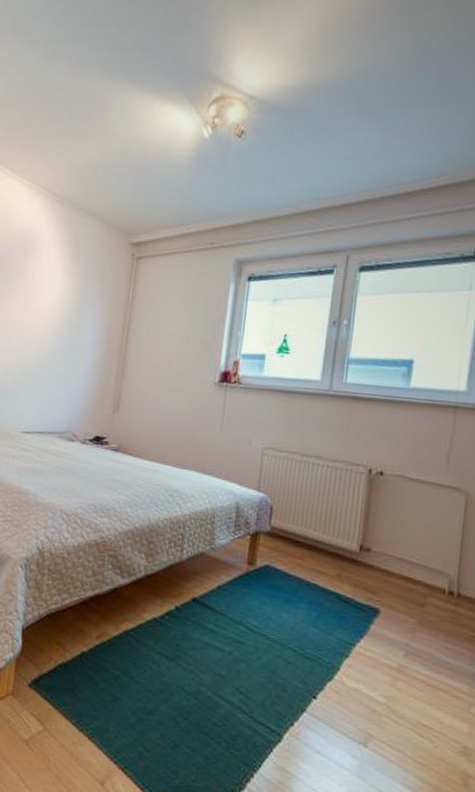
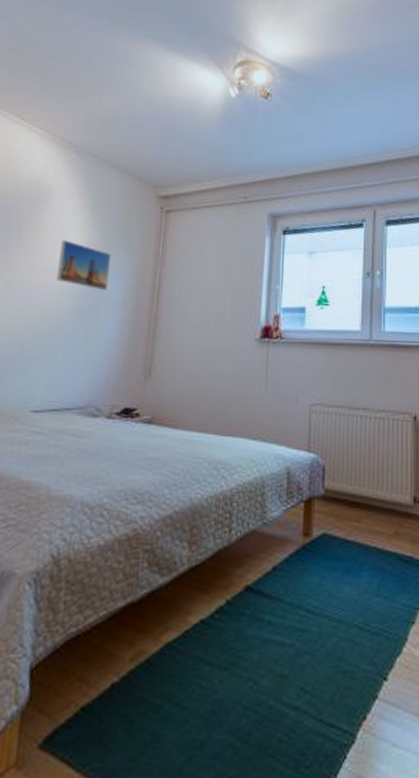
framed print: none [41,285,88,332] -> present [56,240,112,291]

